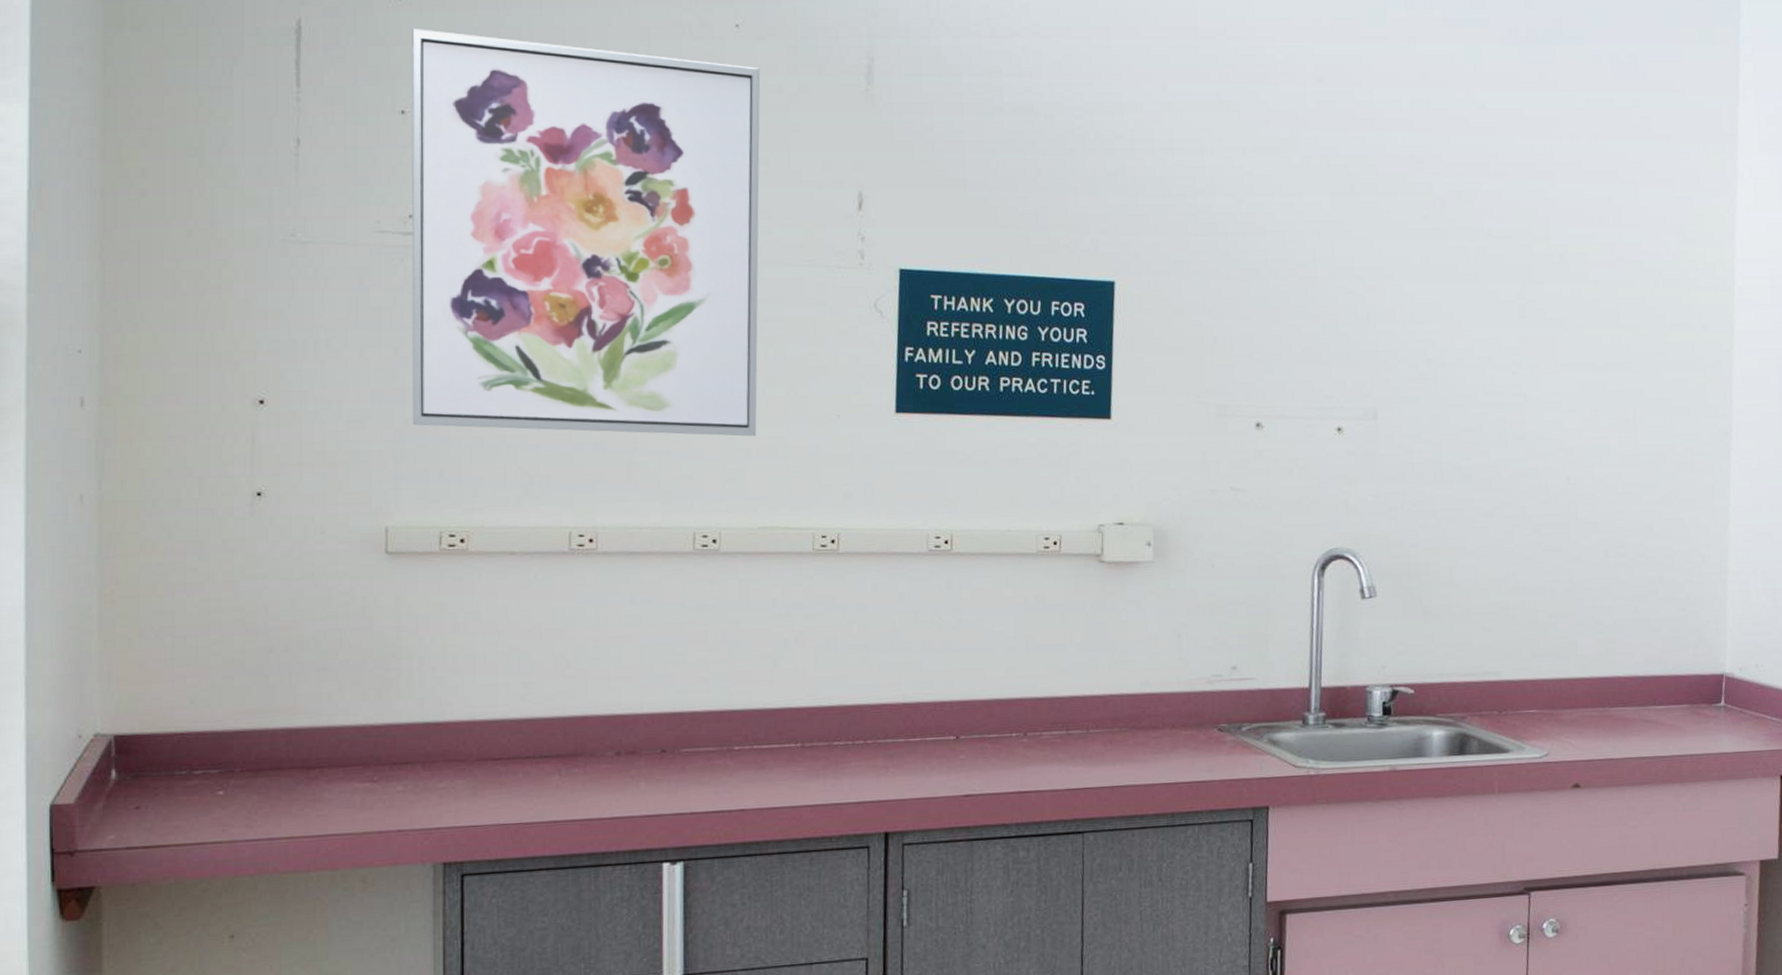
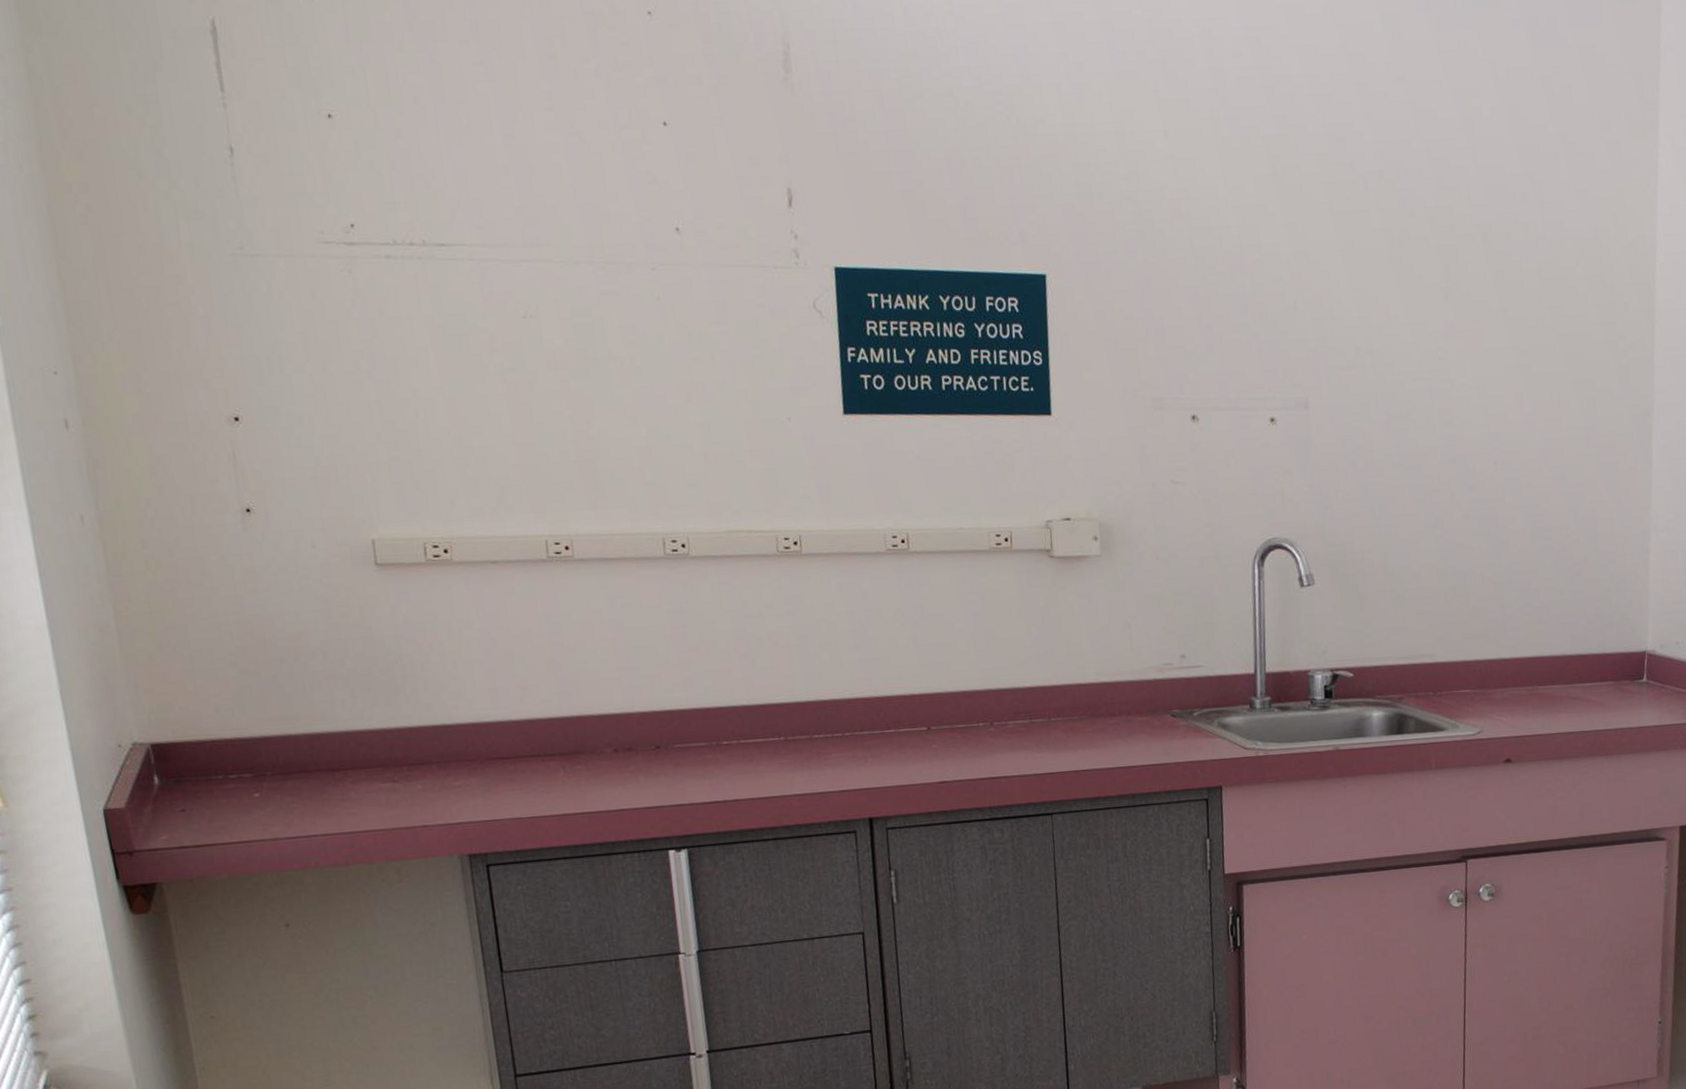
wall art: present [411,29,760,437] -> none [326,26,712,442]

